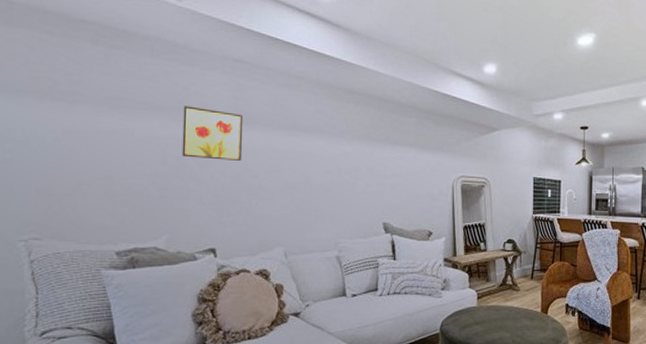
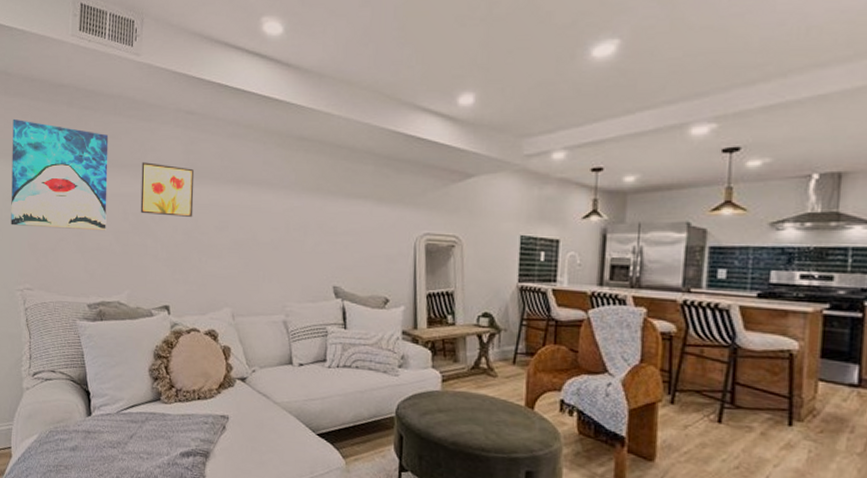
wall art: none [11,51,144,175] -> present [11,118,109,231]

